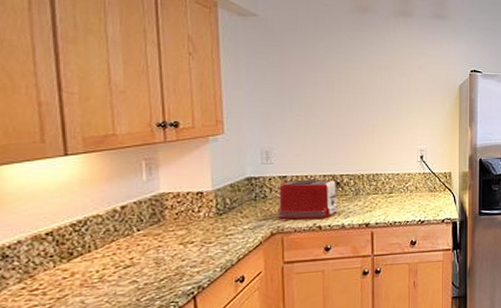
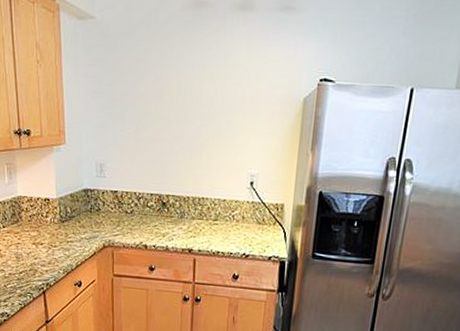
toaster: present [277,179,337,220] -> none [109,195,163,239]

